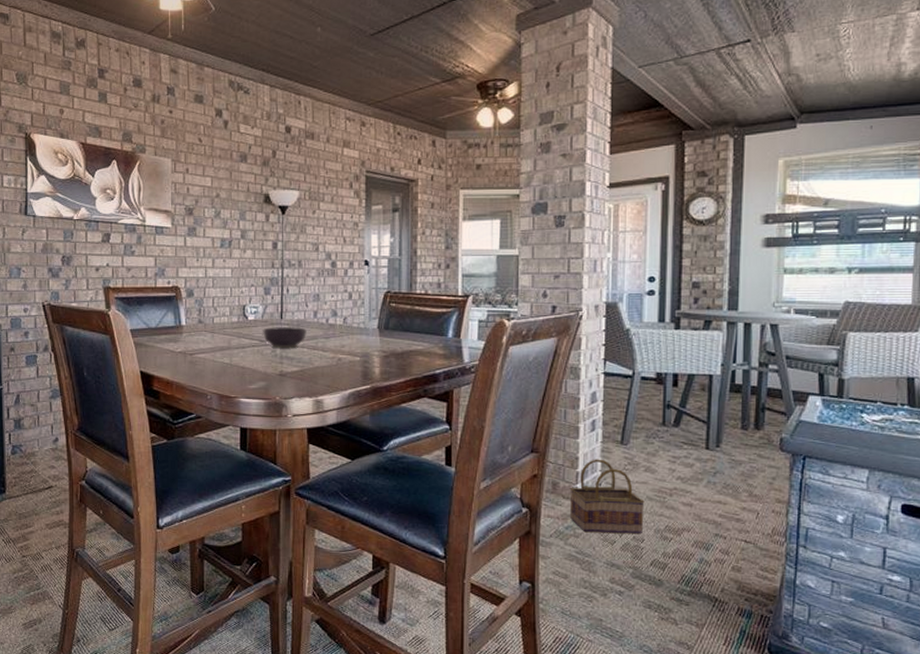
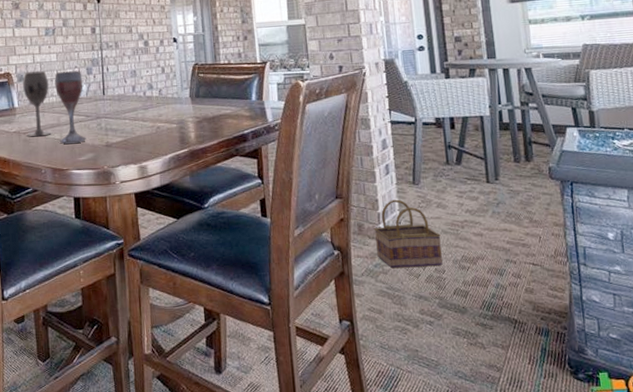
wine glass: none [192,287,221,359] -> present [23,71,51,137]
cup: none [228,290,259,369] -> present [54,71,86,144]
bowl: present [263,326,307,349] -> none [88,101,127,122]

